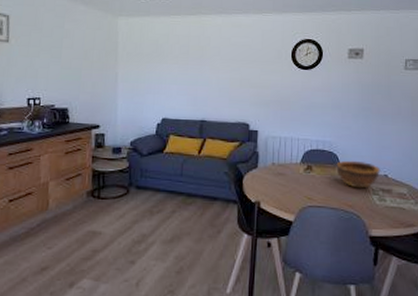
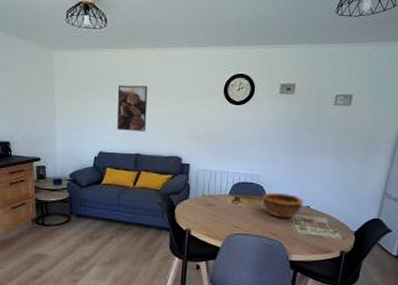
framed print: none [182,50,214,97] -> present [117,84,148,132]

